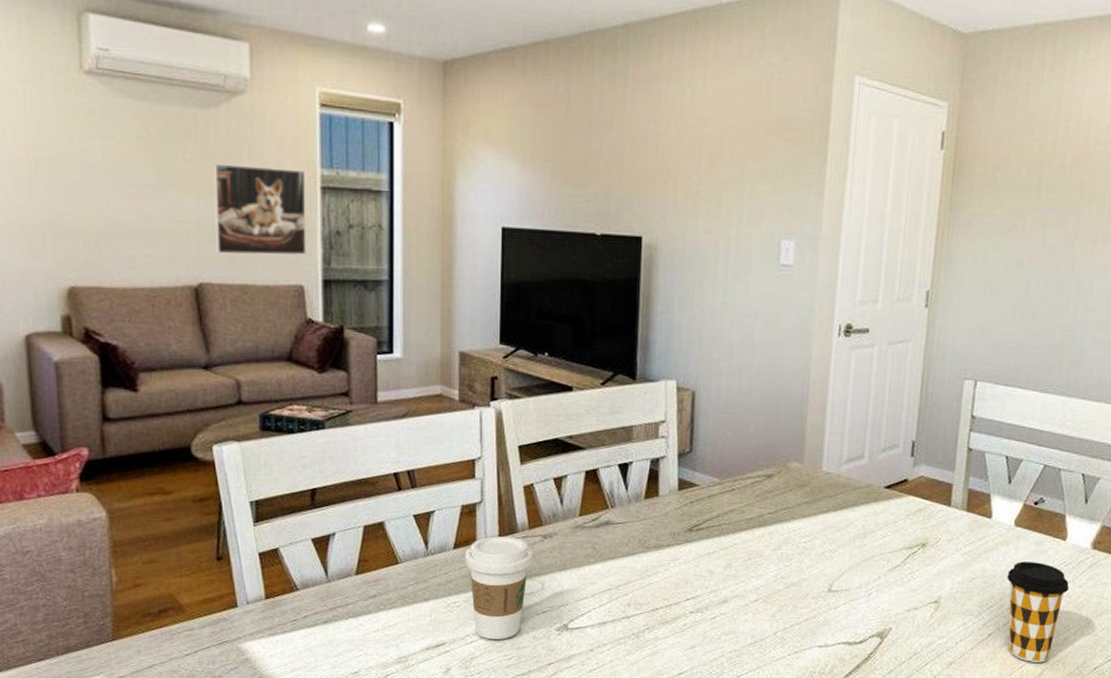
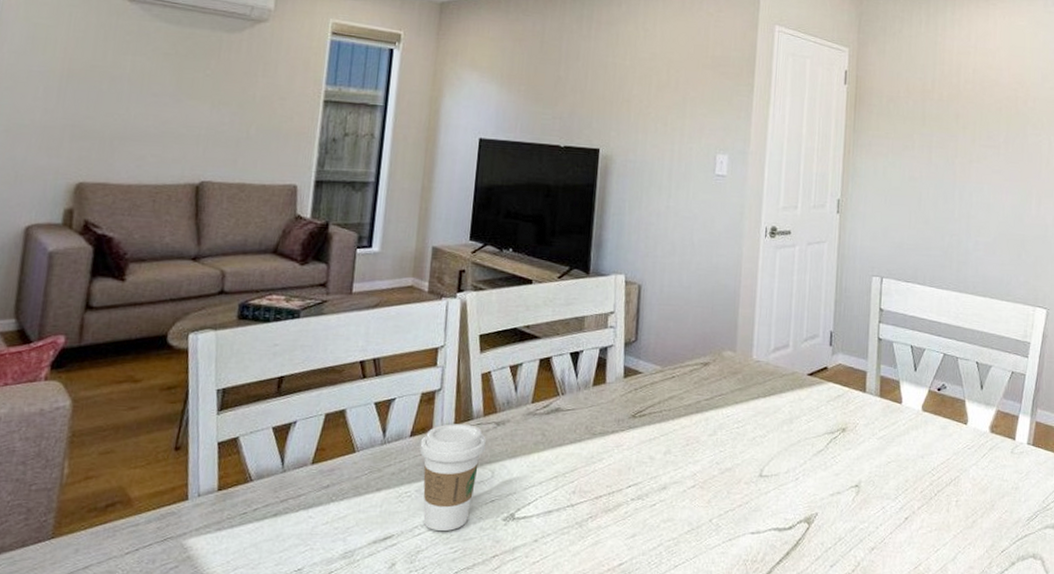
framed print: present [214,163,307,255] -> none [221,78,312,159]
coffee cup: present [1007,561,1070,663] -> none [918,445,974,546]

